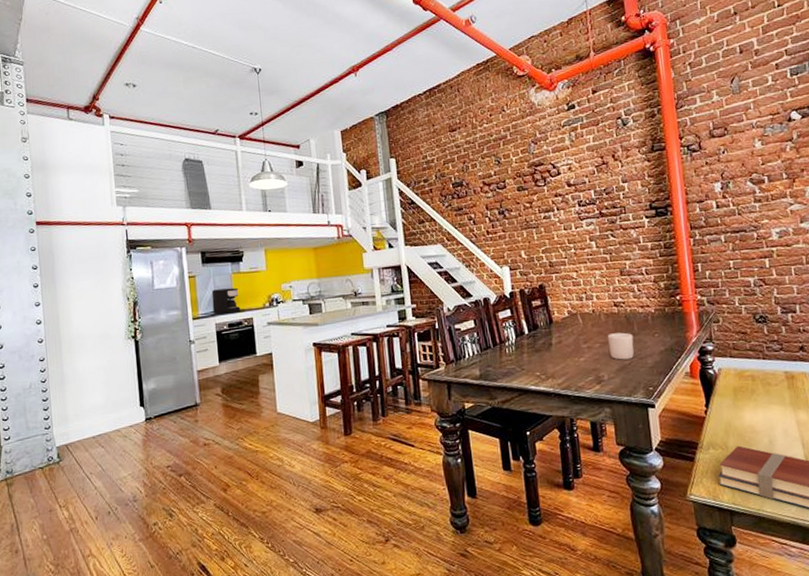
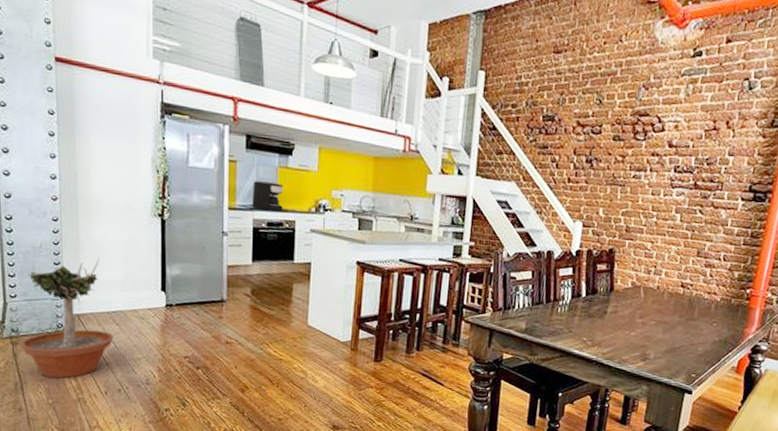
potted tree: none [15,387,101,514] -> present [20,257,114,379]
mug: present [607,332,635,360] -> none [662,313,691,343]

